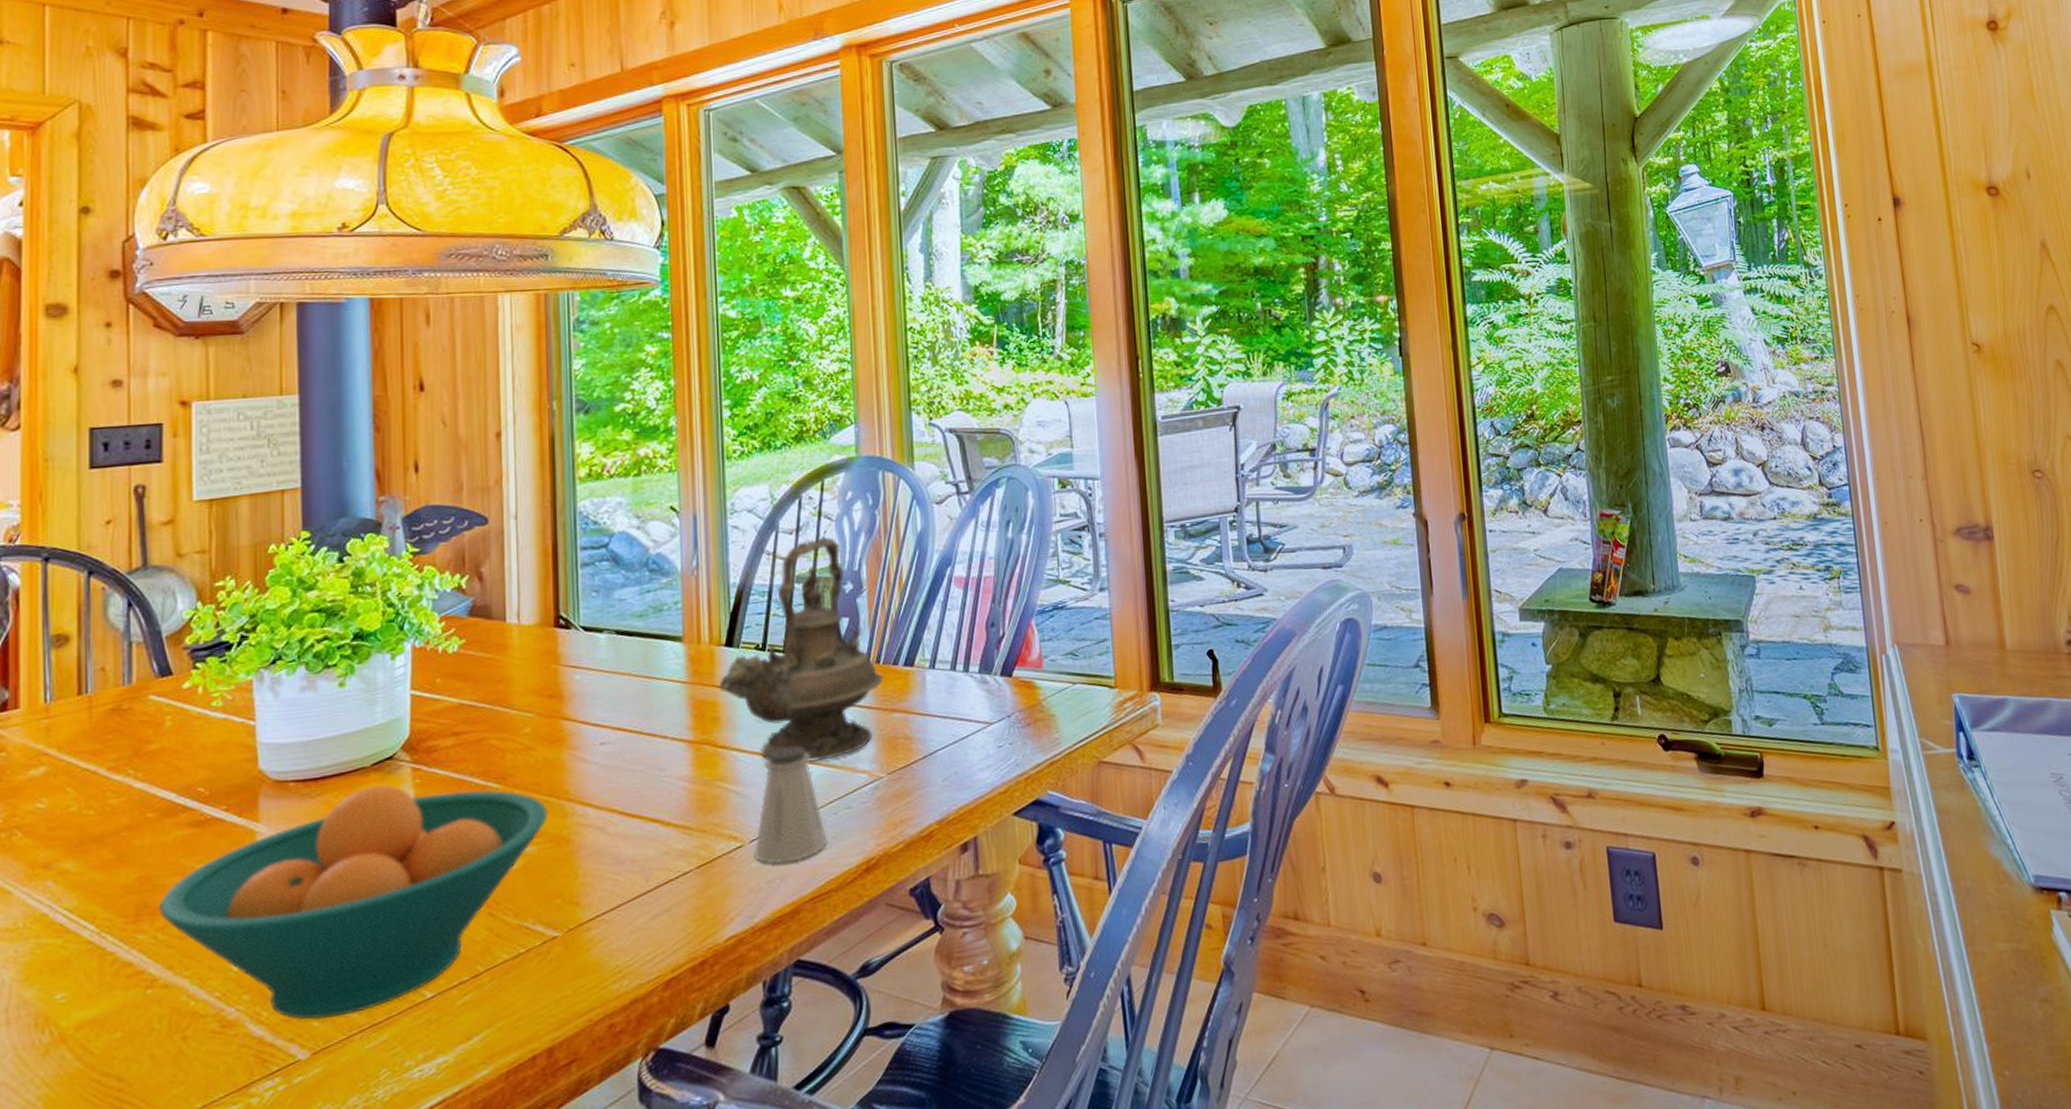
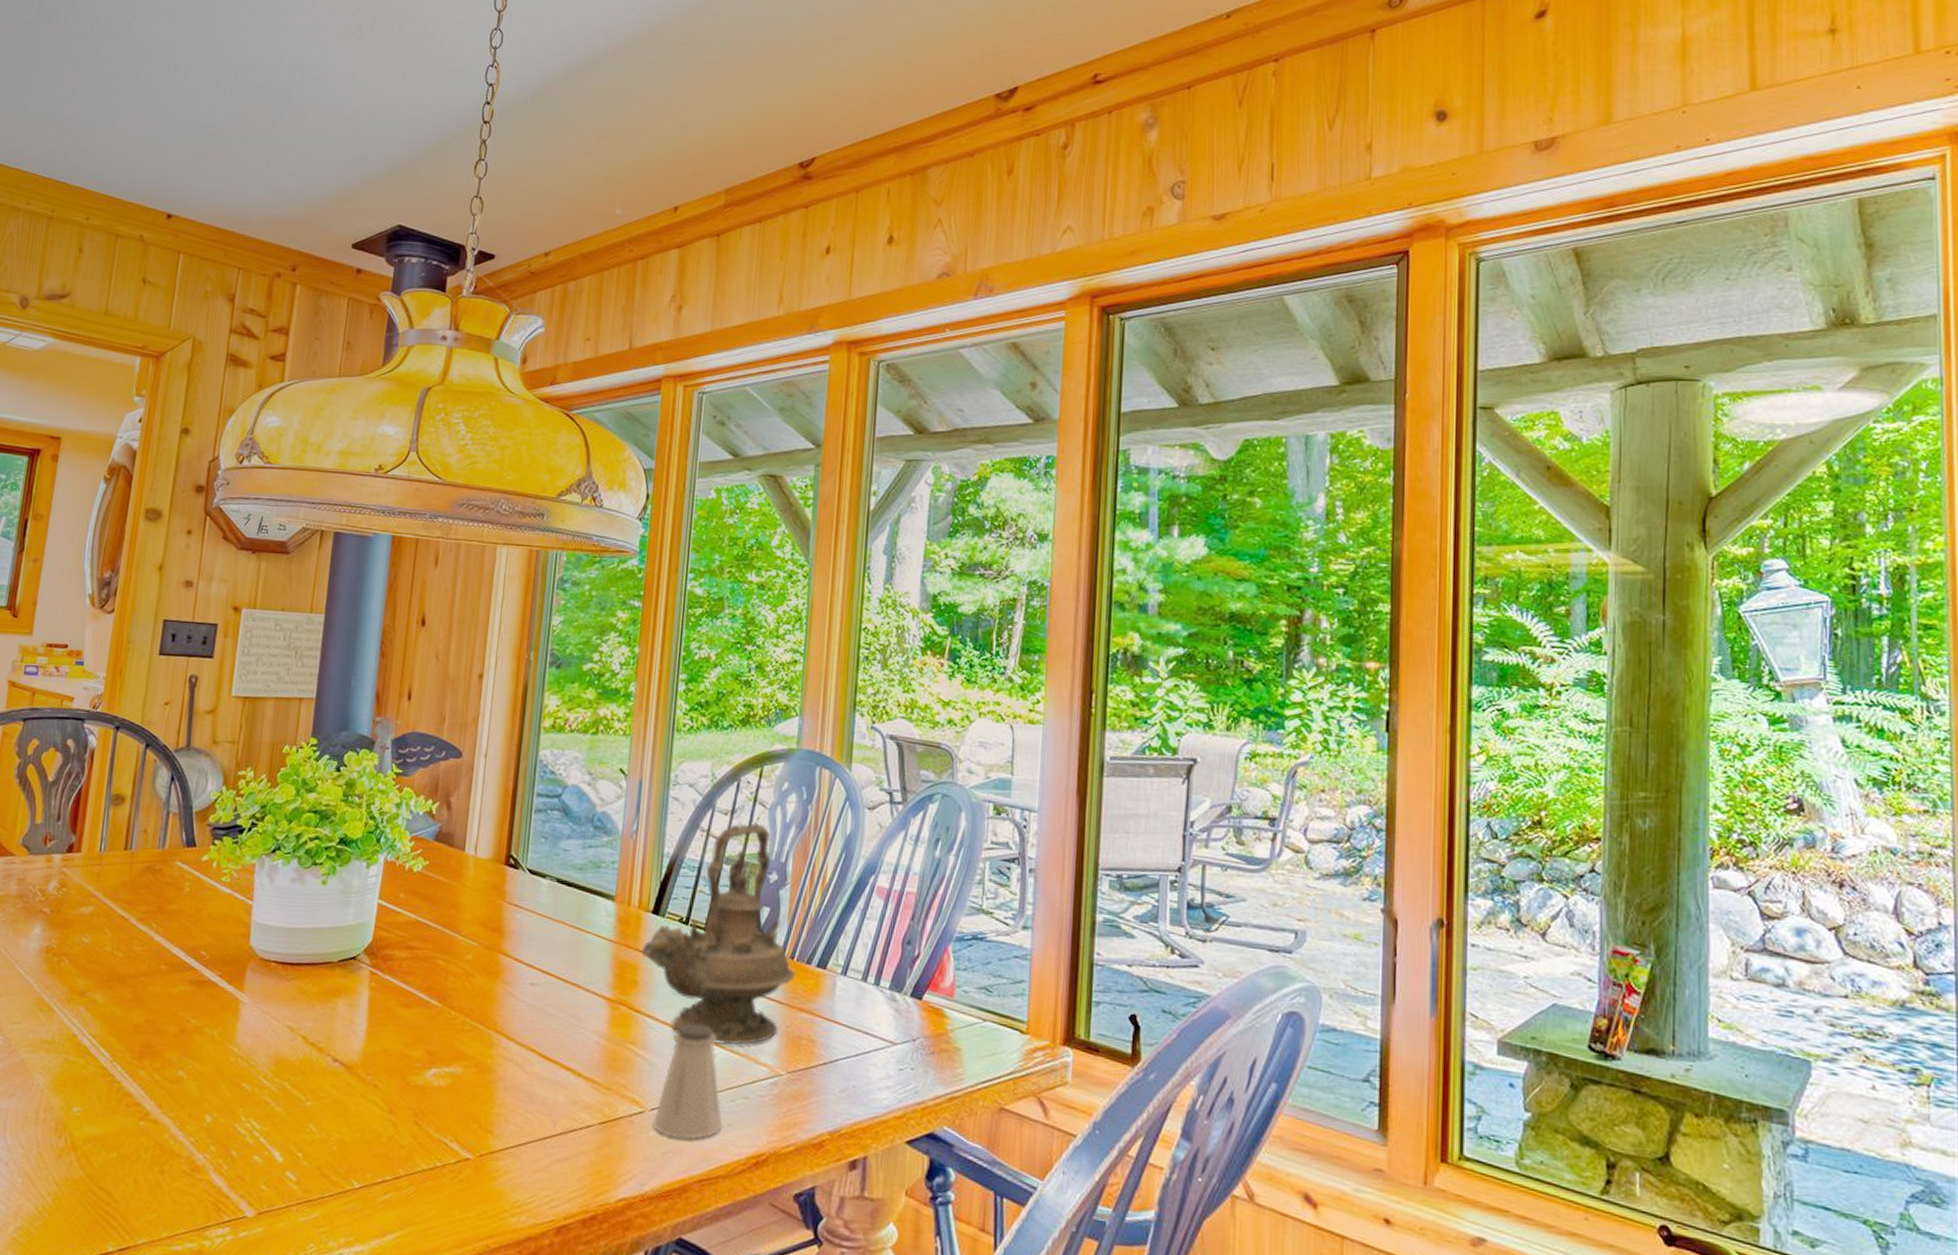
fruit bowl: present [158,784,548,1020] -> none [157,979,477,1186]

